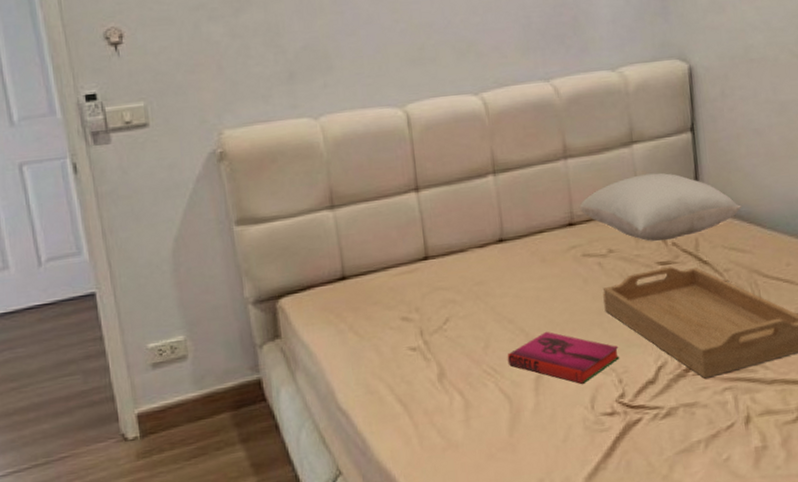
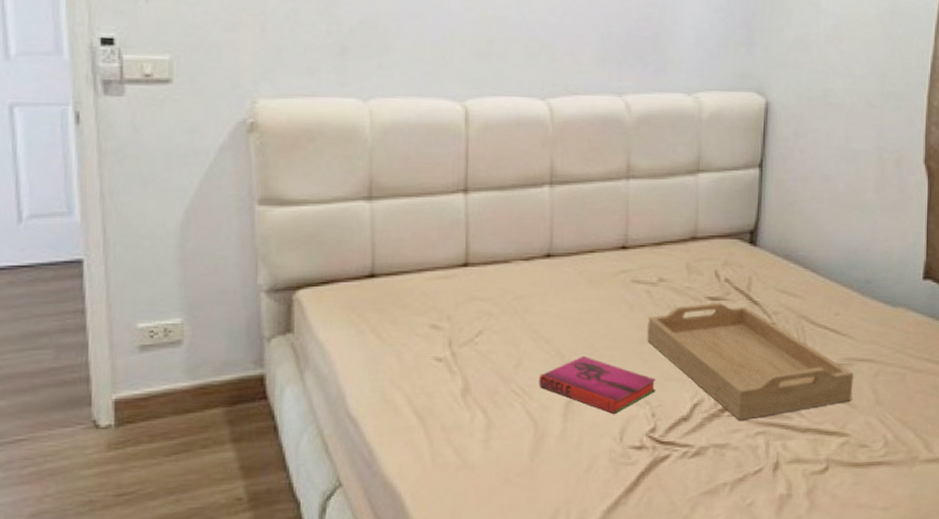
pillow: present [578,172,742,242] -> none [634,205,800,276]

